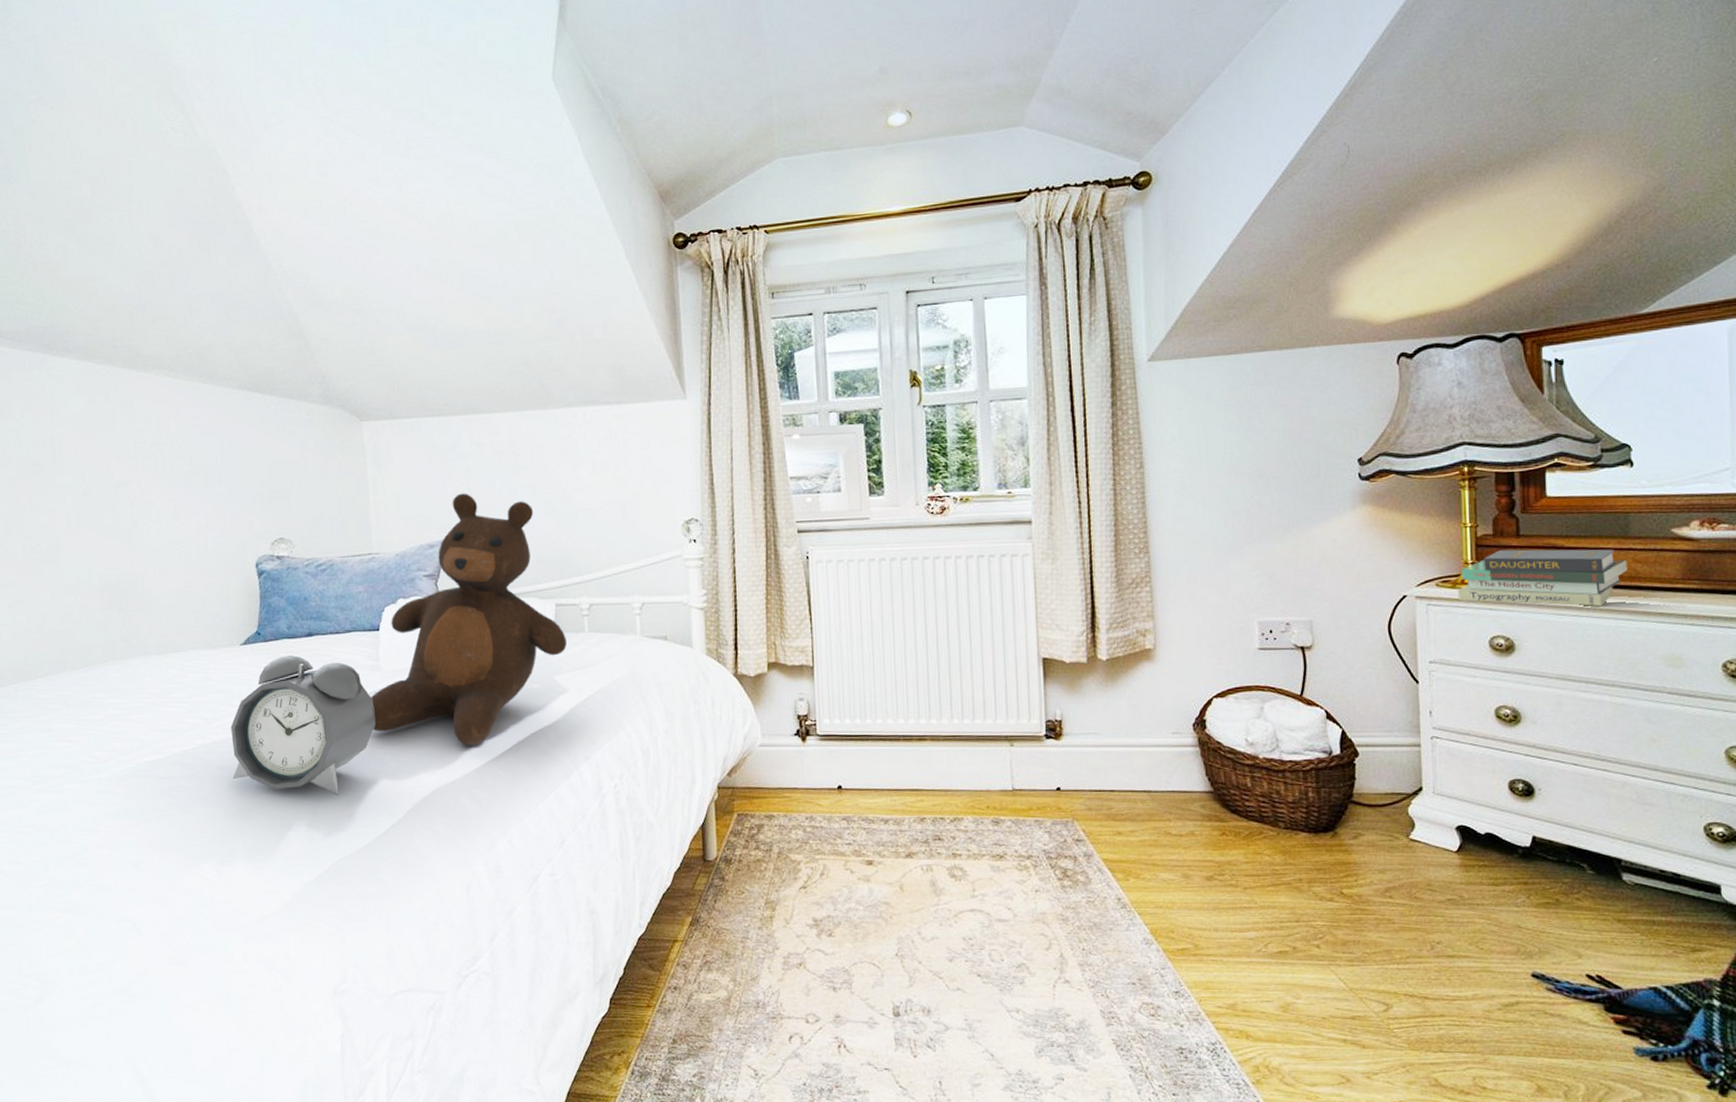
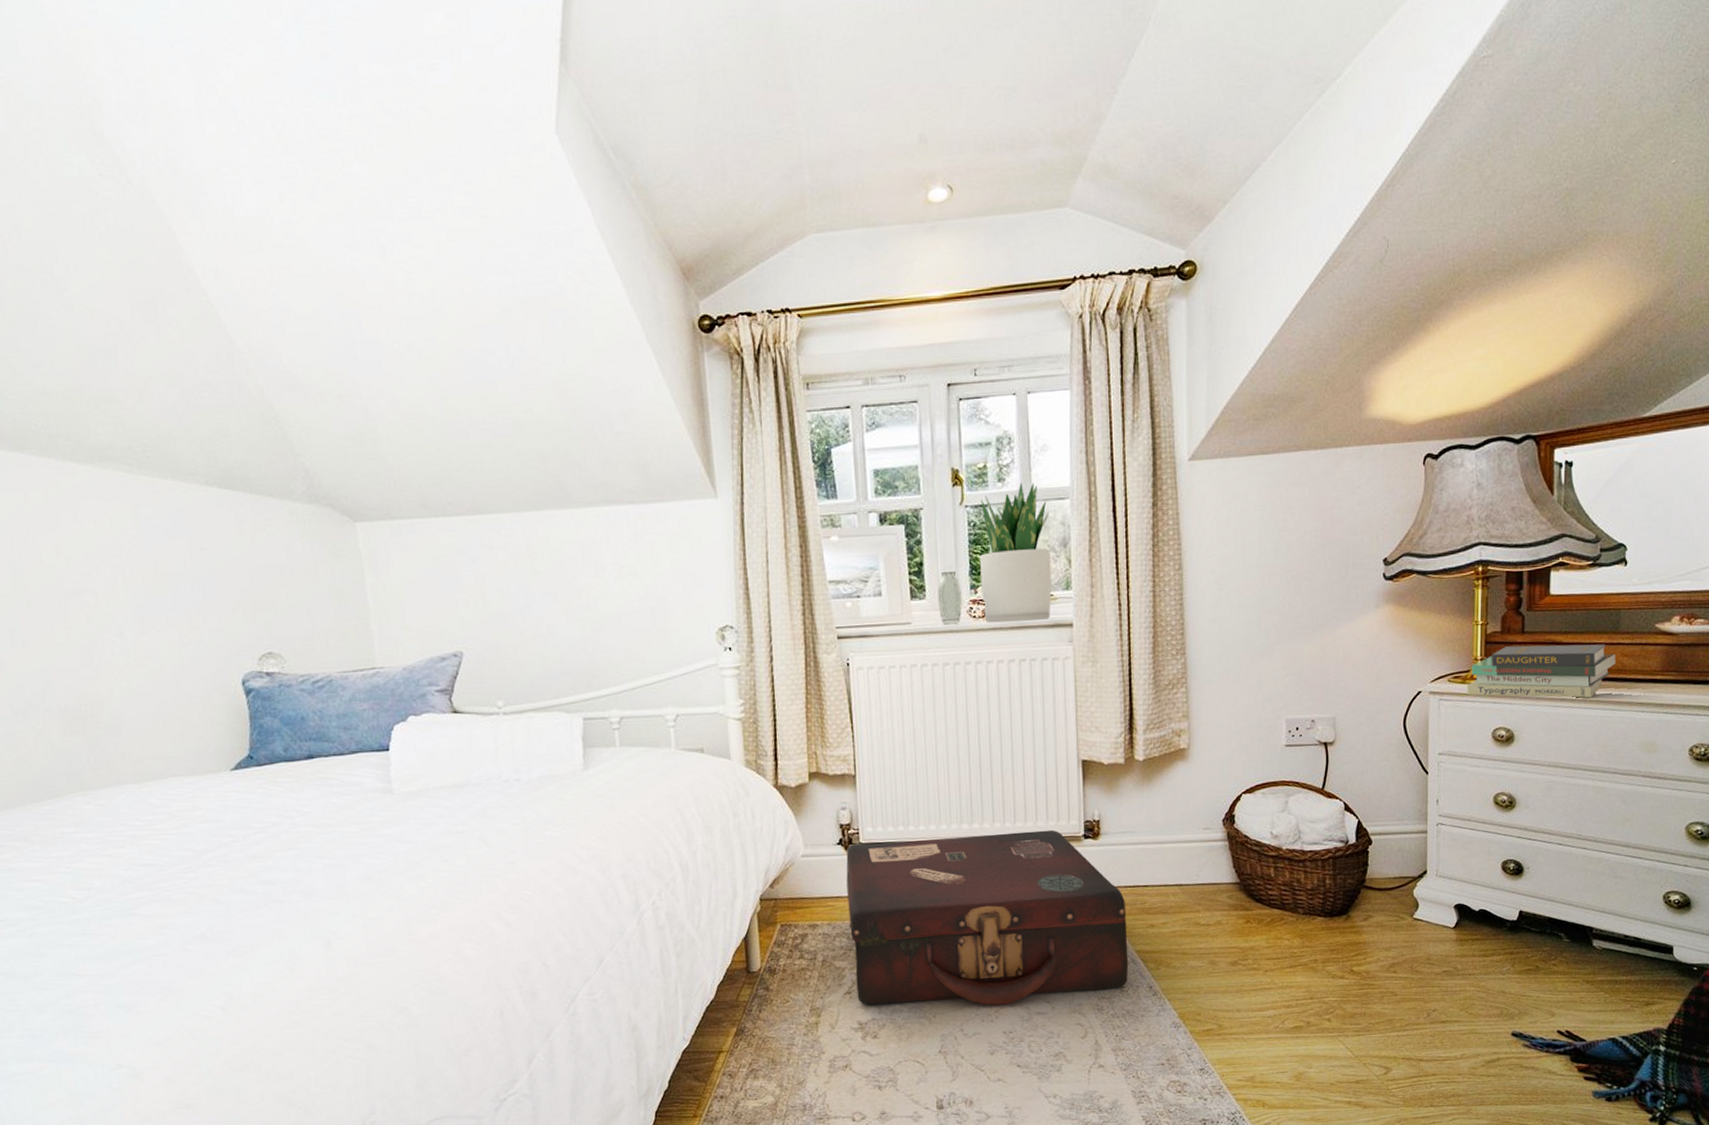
alarm clock: present [231,655,376,796] -> none [226,780,391,926]
teddy bear: present [370,493,567,746] -> none [383,601,597,868]
suitcase: none [803,728,1095,909] -> present [846,830,1129,1006]
vase: none [896,469,920,522] -> present [937,572,963,626]
planter: none [937,383,1010,519] -> present [980,482,1052,623]

